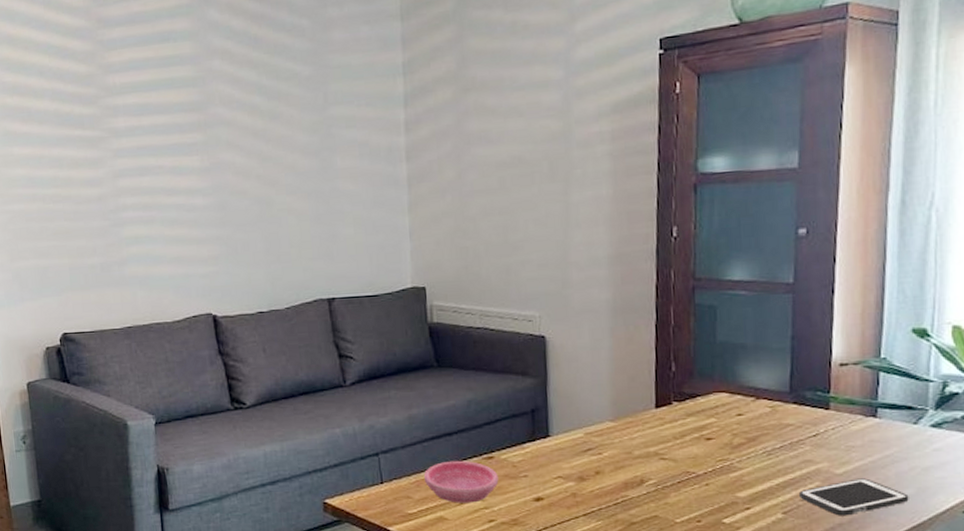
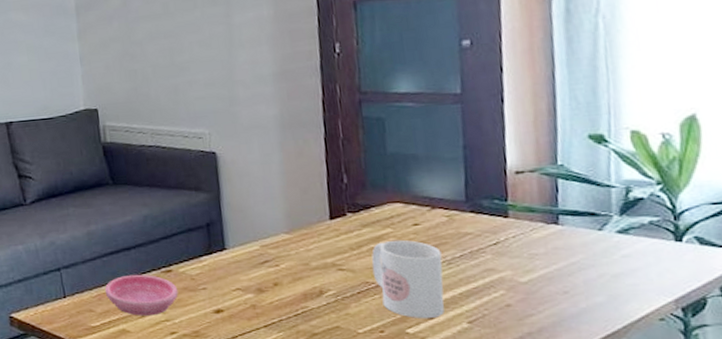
mug: none [693,429,763,508] -> present [371,239,445,318]
cell phone: present [799,478,909,516] -> none [484,286,600,325]

